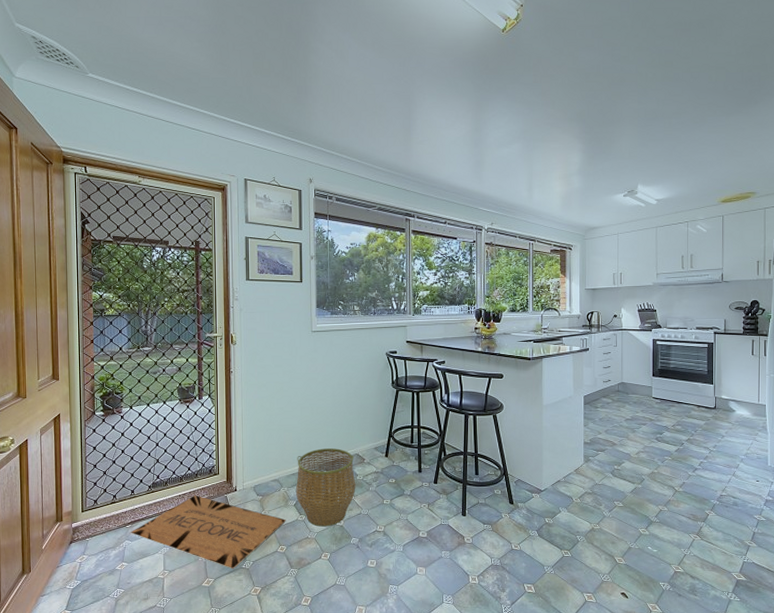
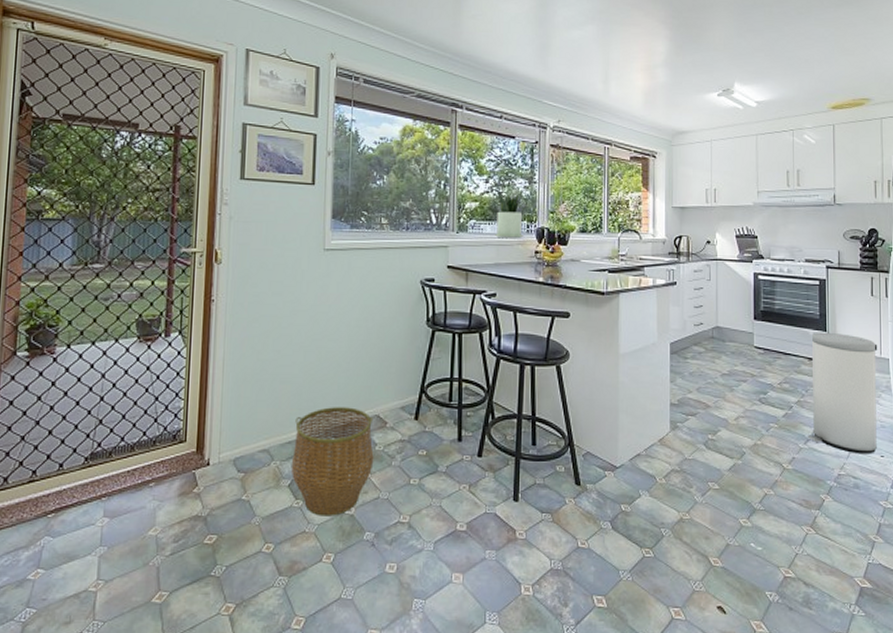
doormat: present [130,495,286,568] -> none [52,471,276,577]
planter: none [442,283,466,318] -> present [494,193,524,238]
pedal bin: none [695,385,756,480] -> present [807,332,878,454]

